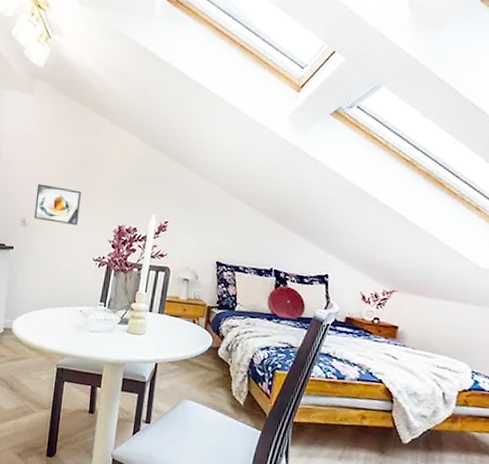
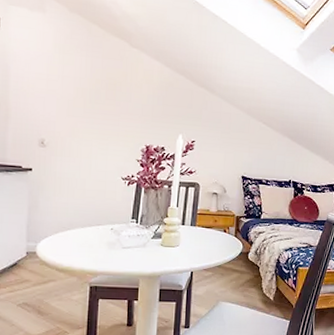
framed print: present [34,184,81,226] -> none [54,104,105,146]

